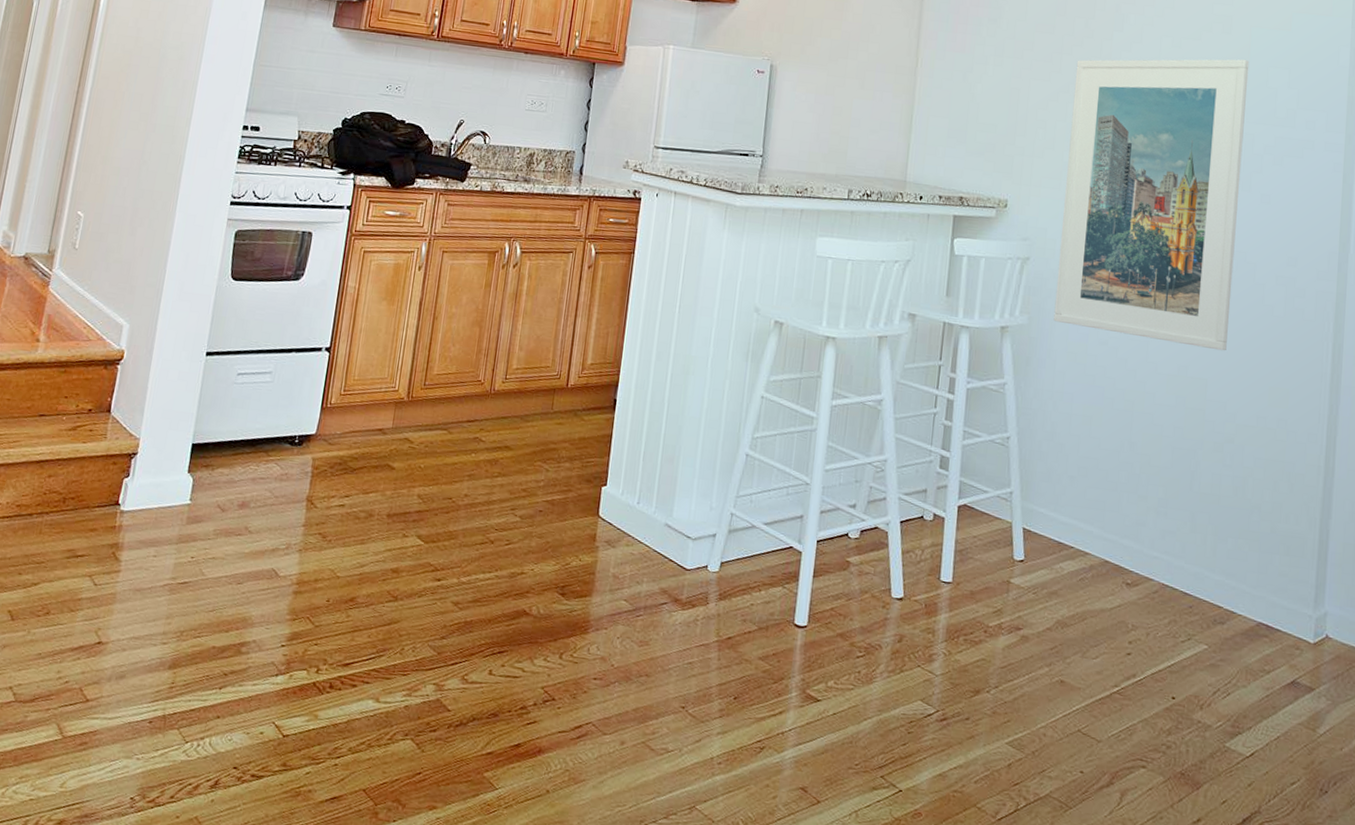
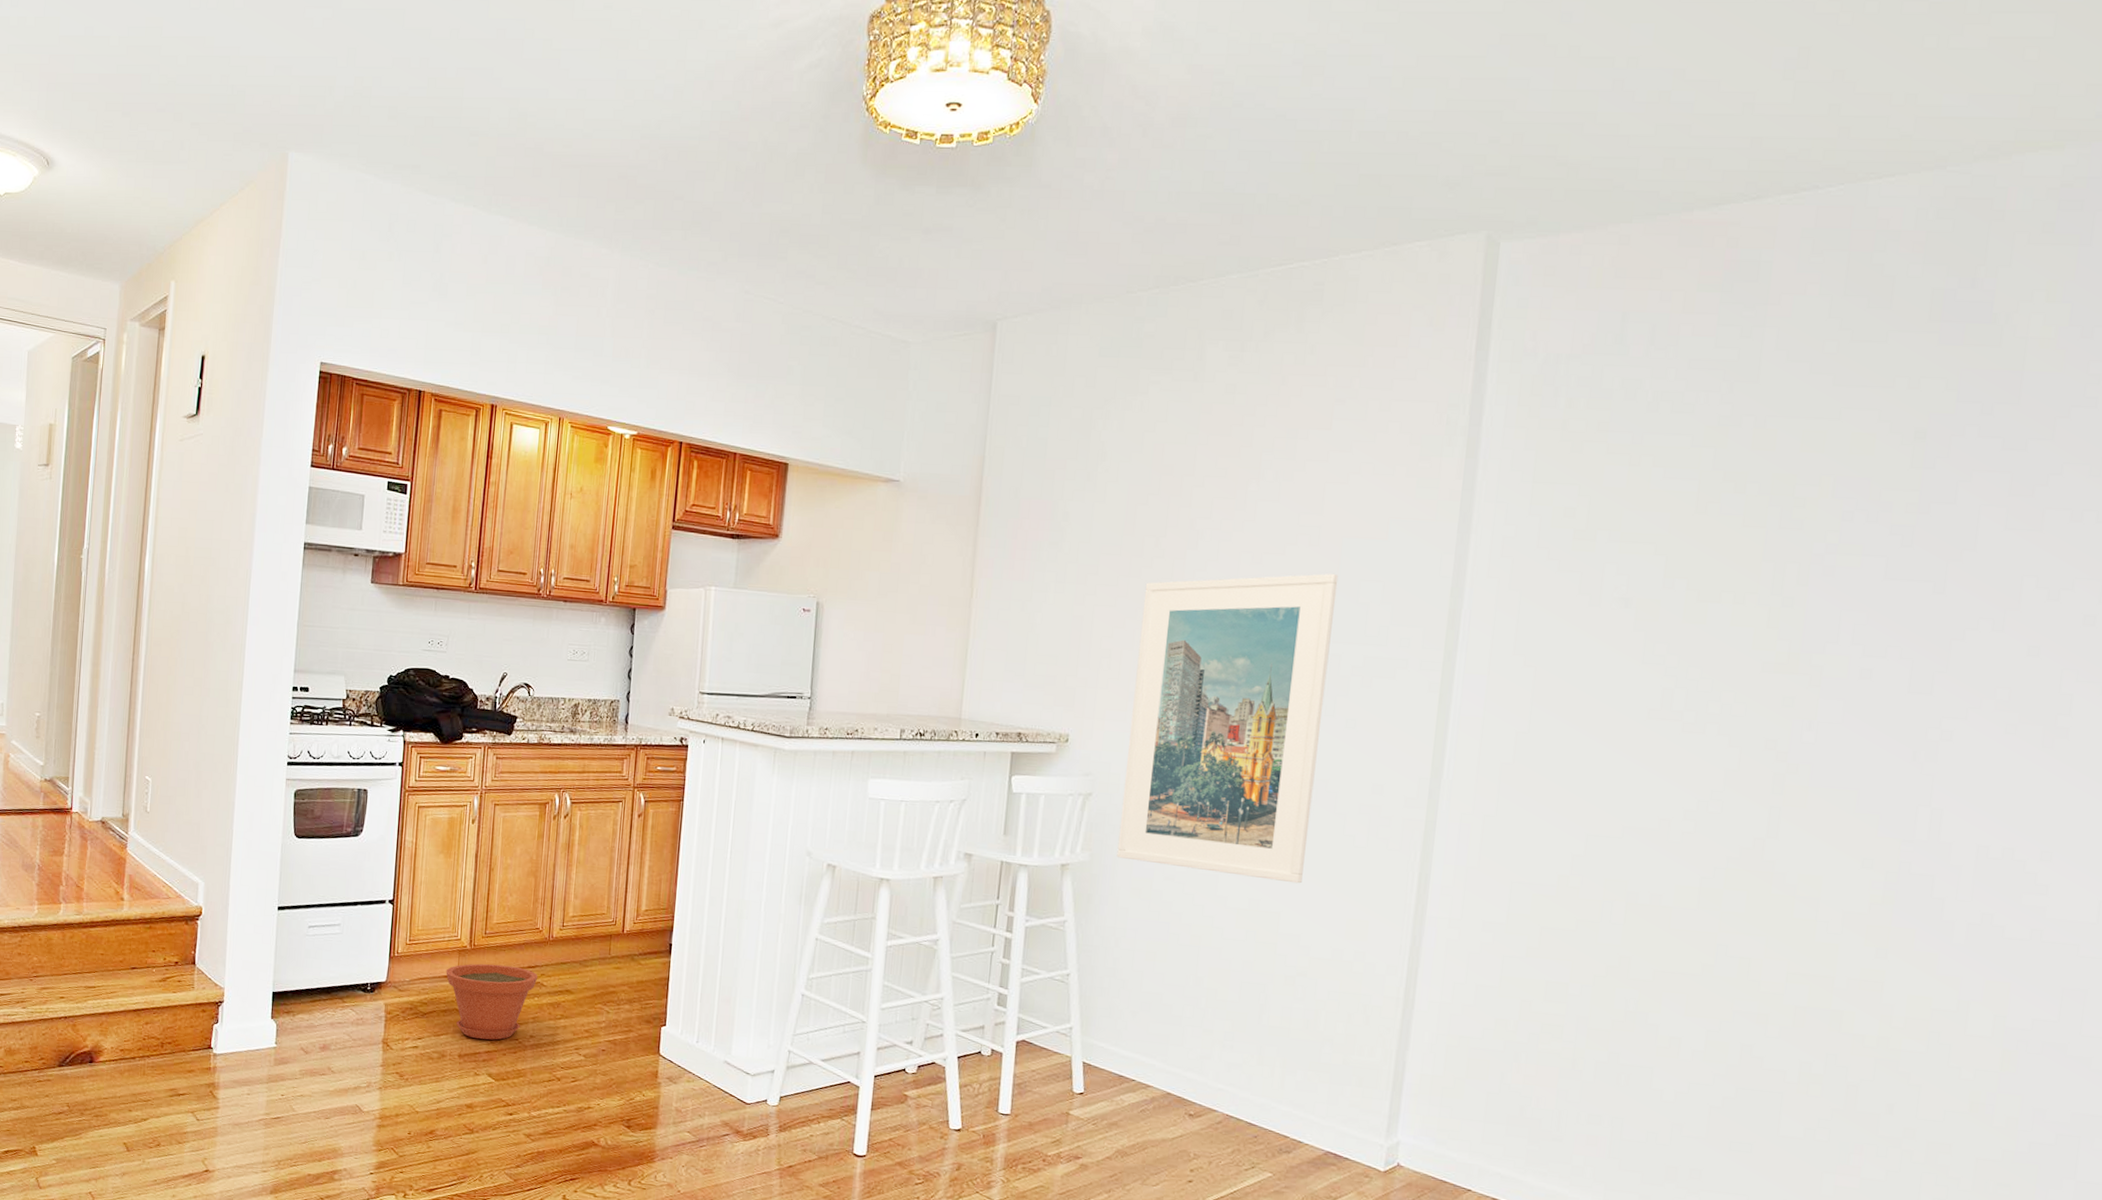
plant pot: none [380,416,477,499] -> present [446,963,538,1040]

